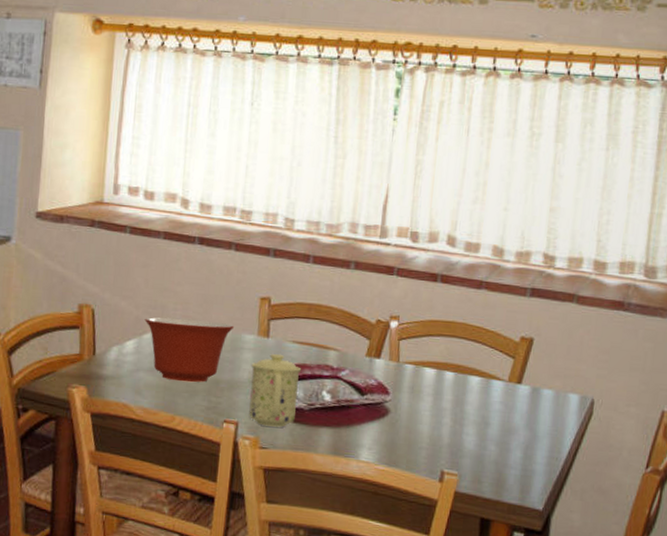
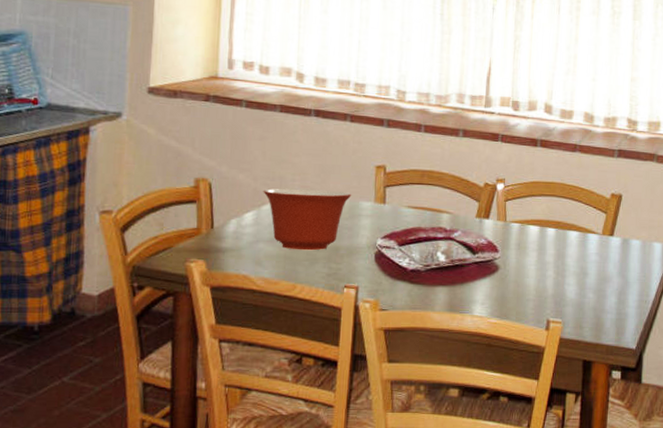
mug: present [249,353,302,427] -> none [368,218,417,289]

